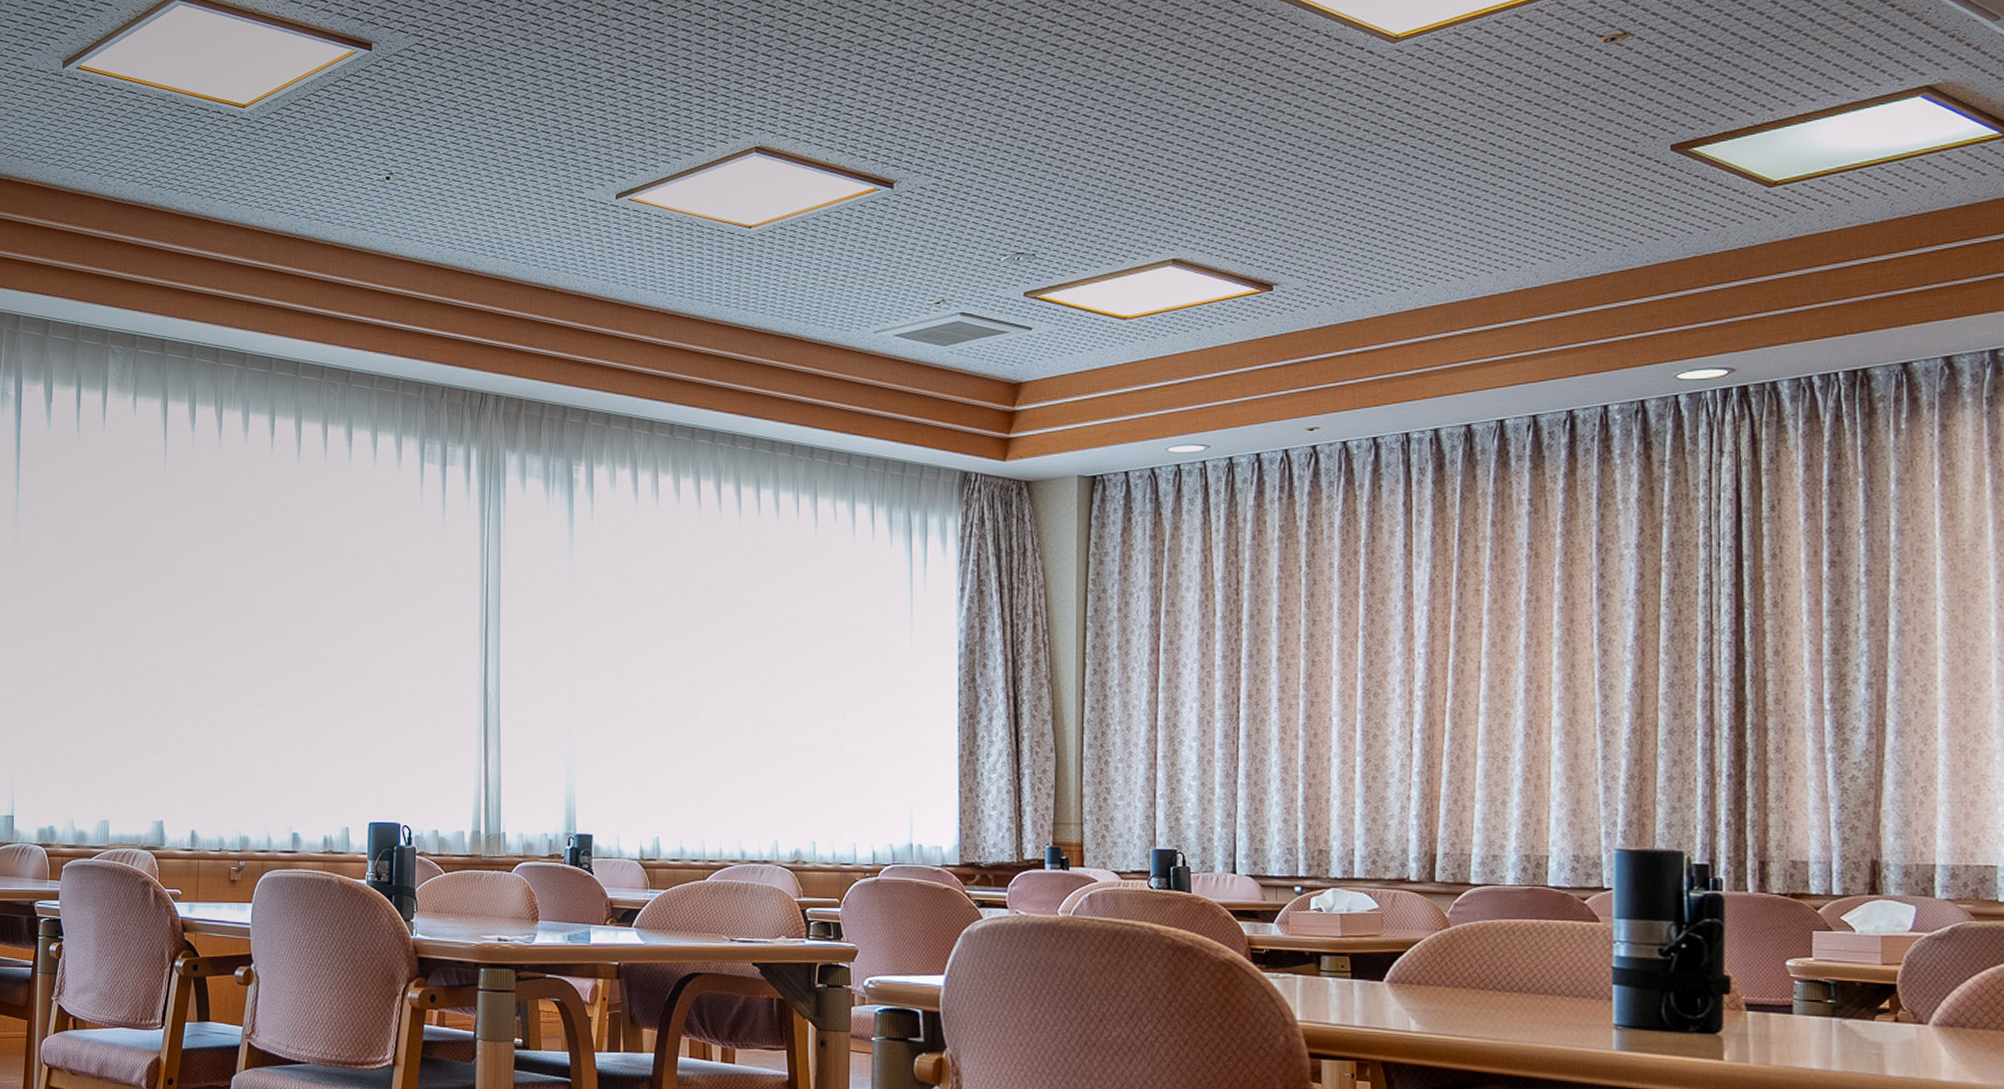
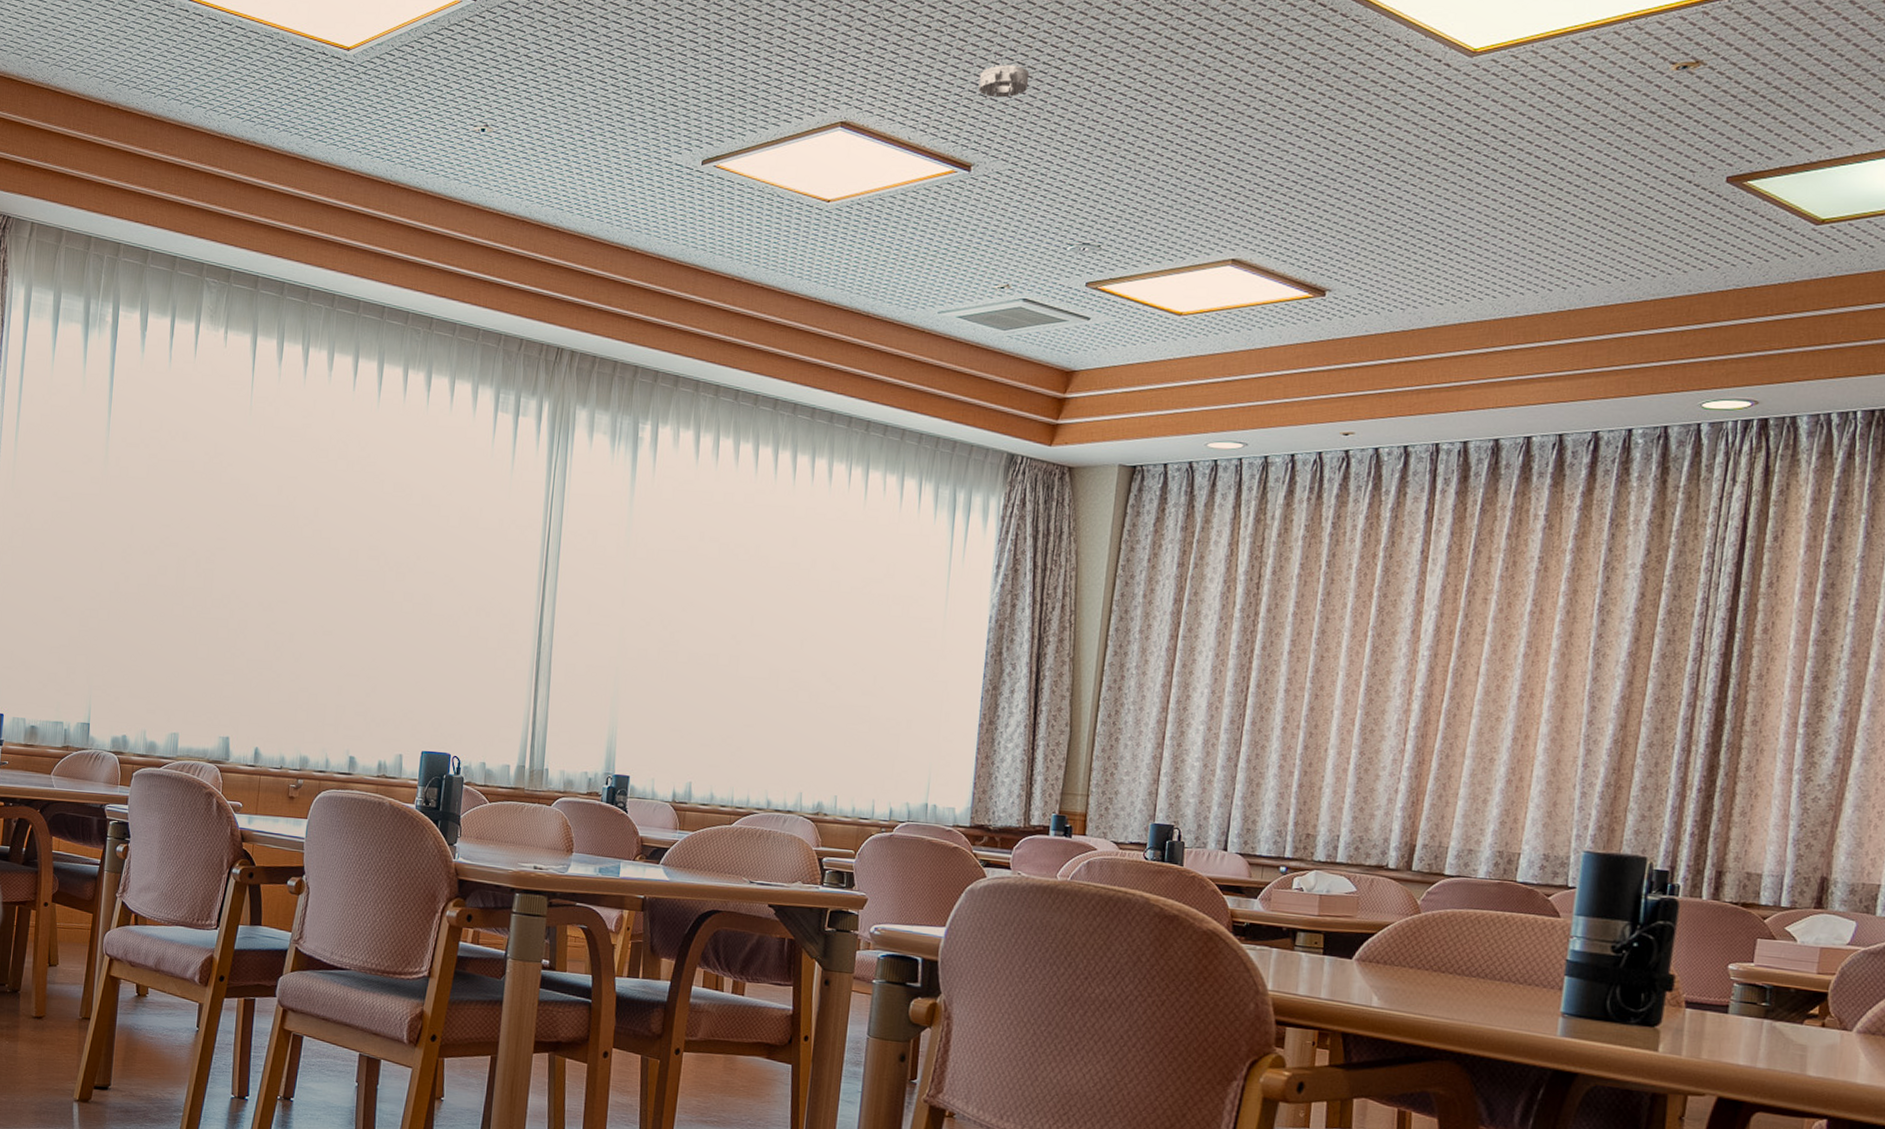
smoke detector: none [893,80,945,113] -> present [978,65,1030,98]

